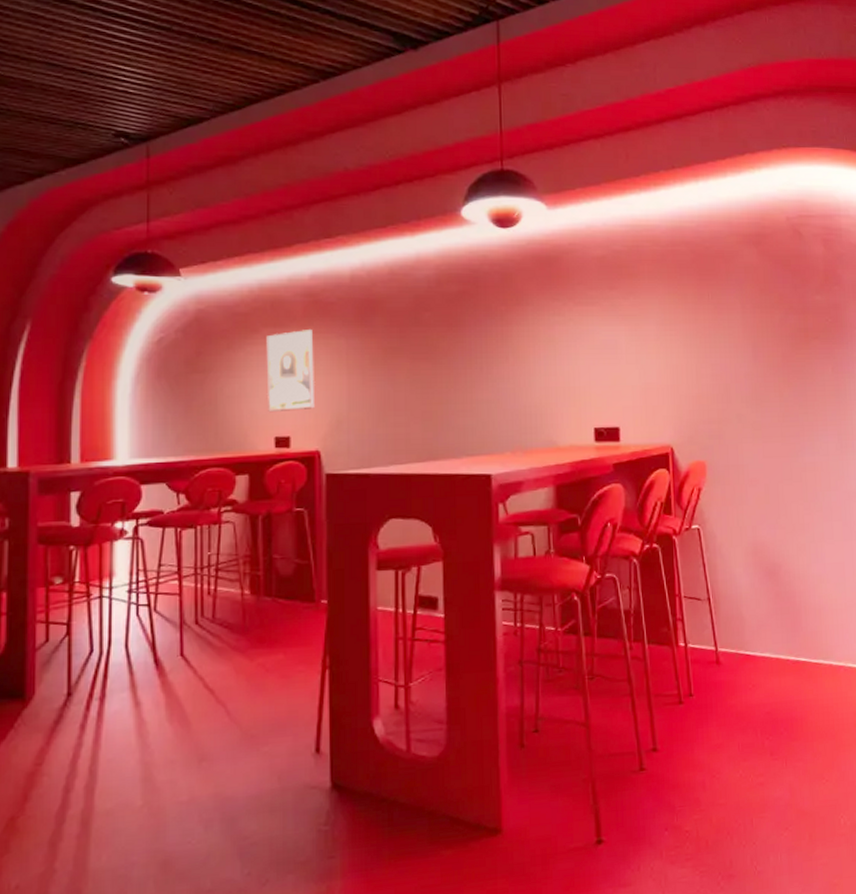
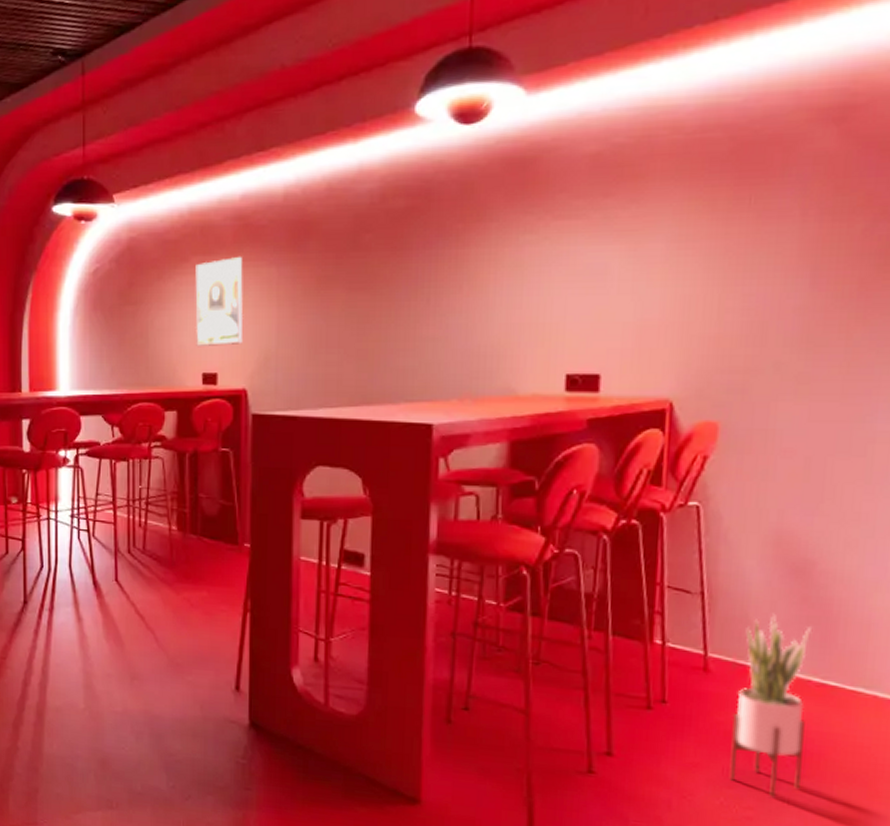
potted plant: none [740,609,793,762] -> present [729,613,811,797]

